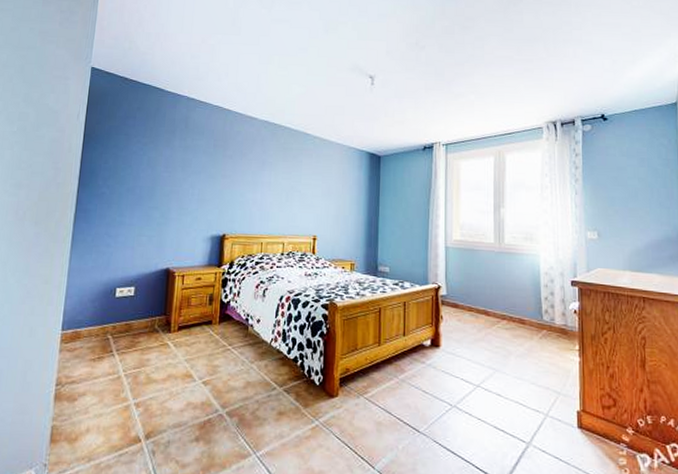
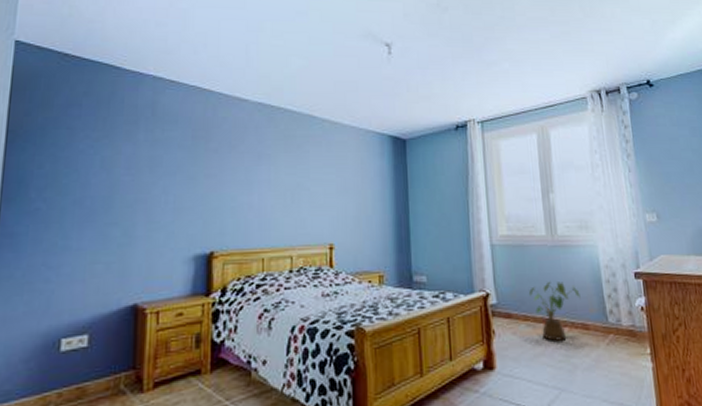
house plant: none [474,282,520,331] -> present [528,282,581,341]

